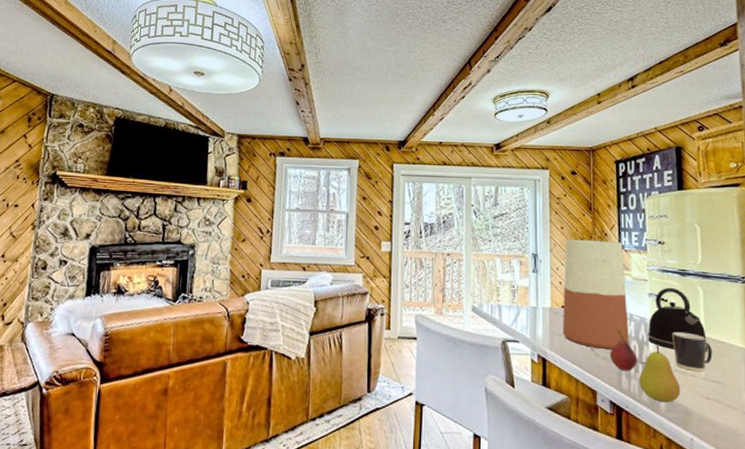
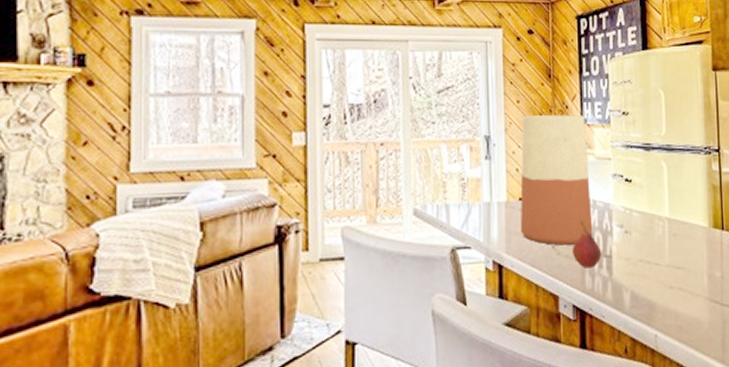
fruit: present [638,345,681,403] -> none [602,233,646,299]
kettle: present [646,287,707,351] -> none [610,165,671,237]
mug: present [672,331,713,371] -> none [637,215,676,259]

